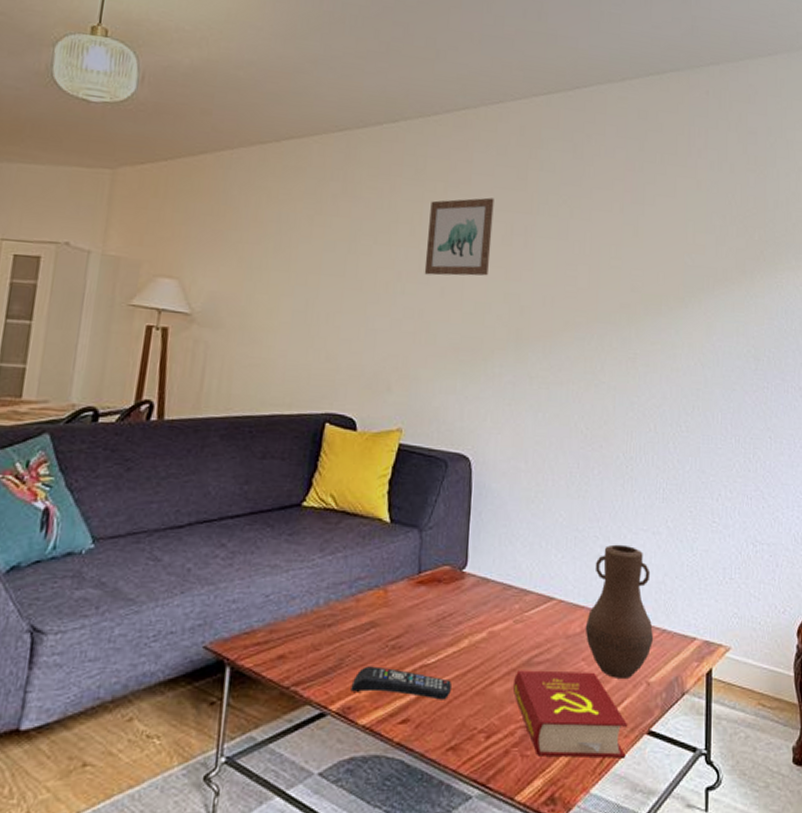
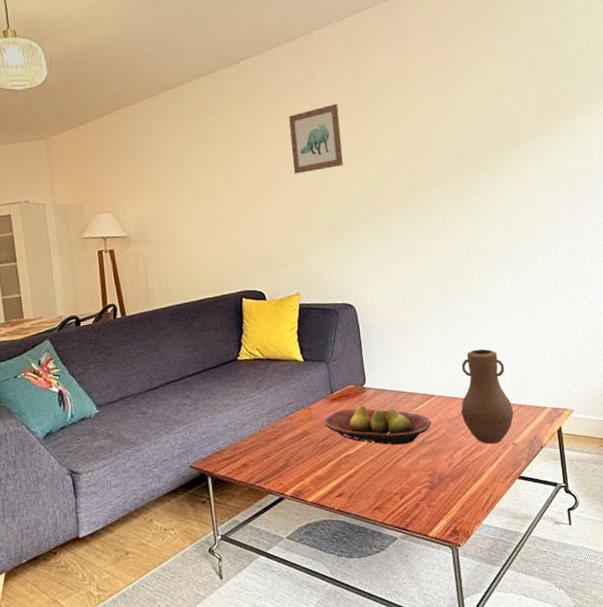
remote control: present [351,666,451,700] -> none [298,461,370,481]
fruit bowl: none [401,596,545,662] -> present [324,404,432,445]
book: present [513,670,628,759] -> none [414,442,505,505]

